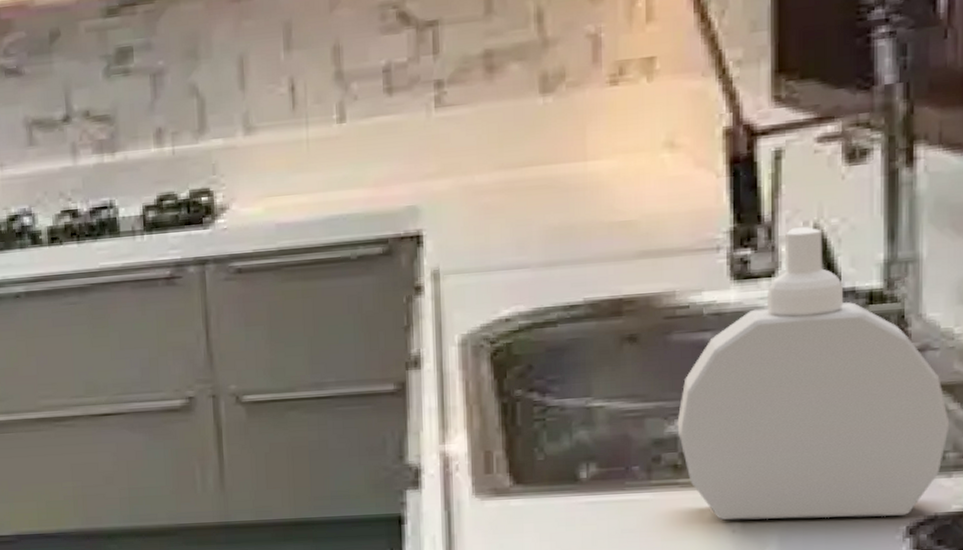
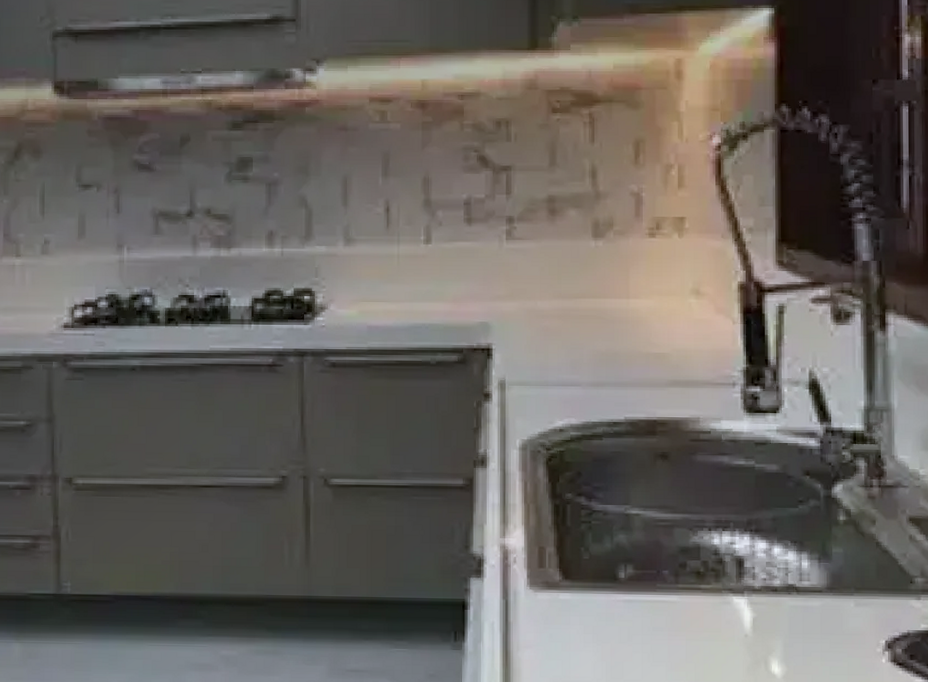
soap bottle: present [677,227,950,520] -> none [700,373,918,631]

